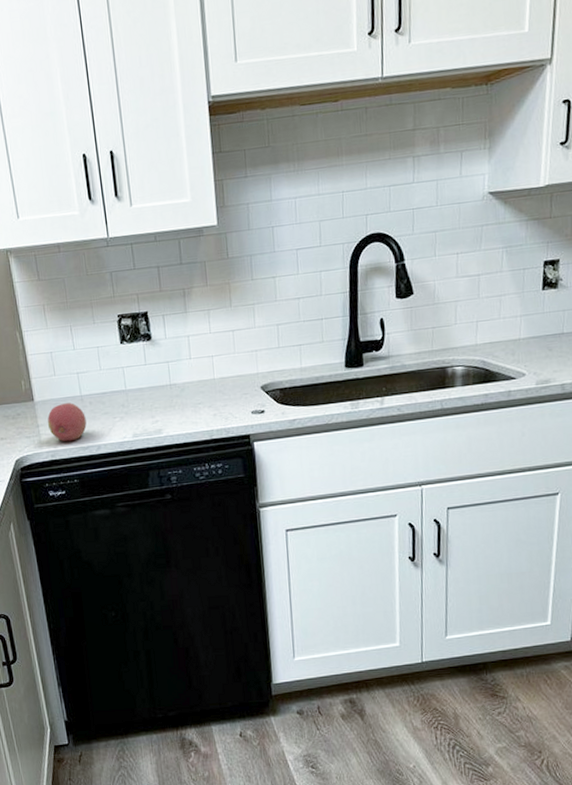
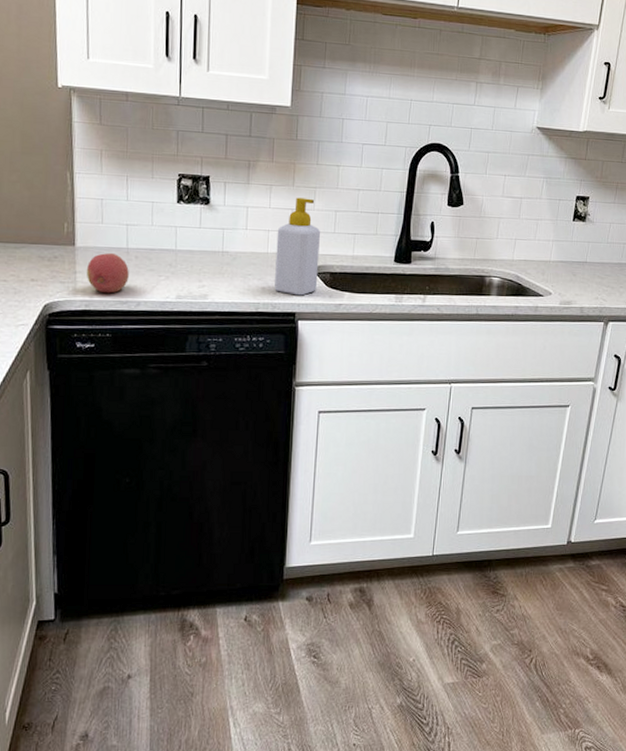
soap bottle: none [220,316,268,417] -> present [274,197,321,296]

